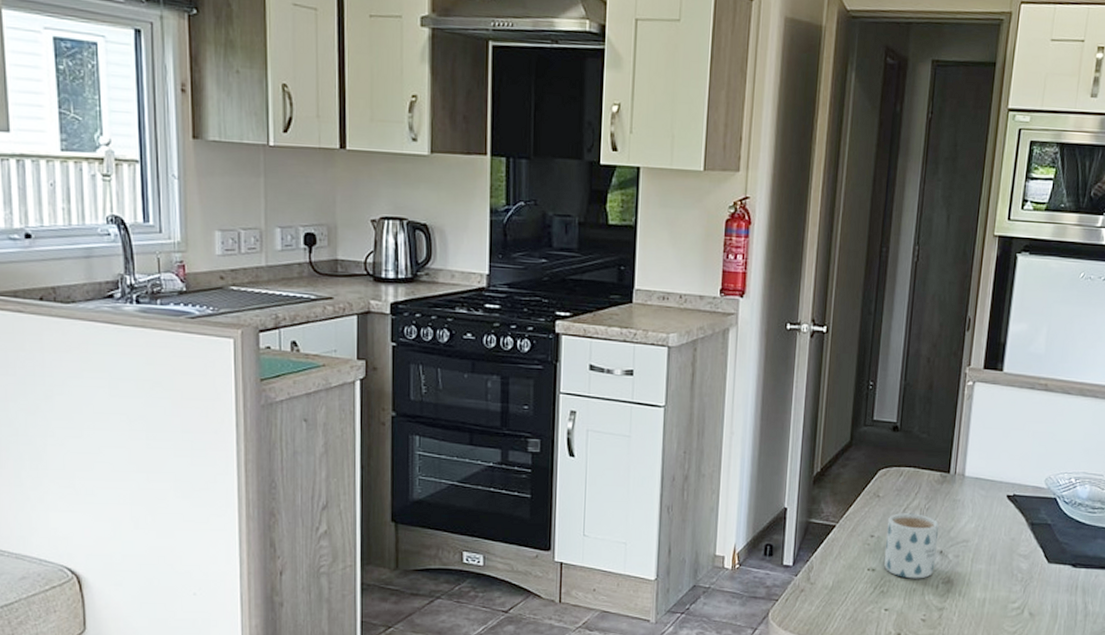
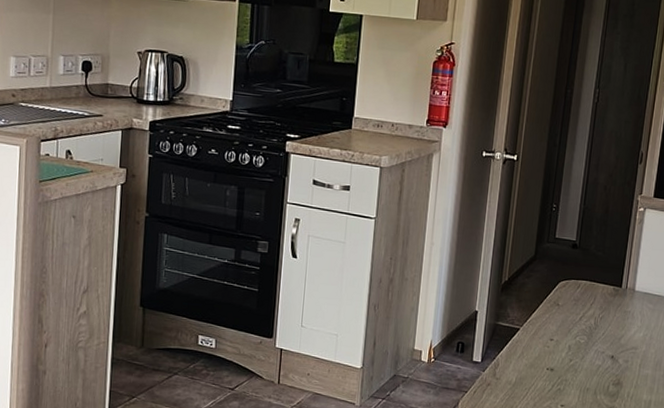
mug: present [884,513,939,579] -> none [562,320,611,380]

